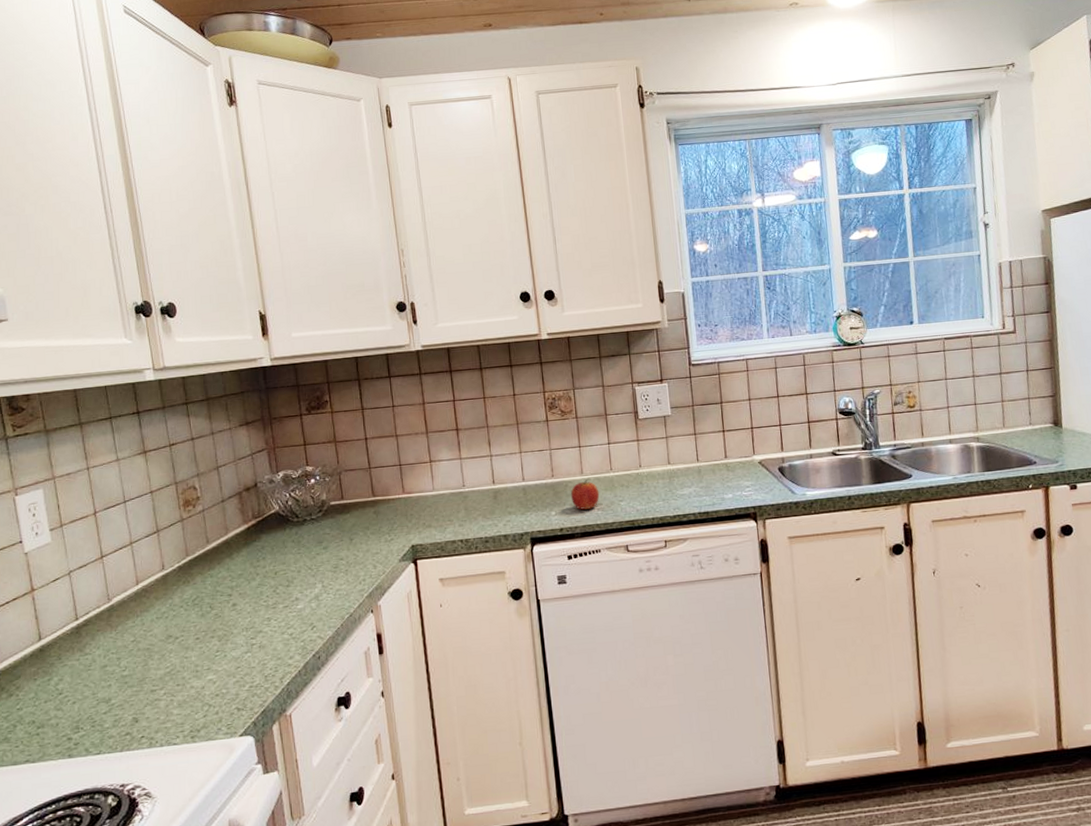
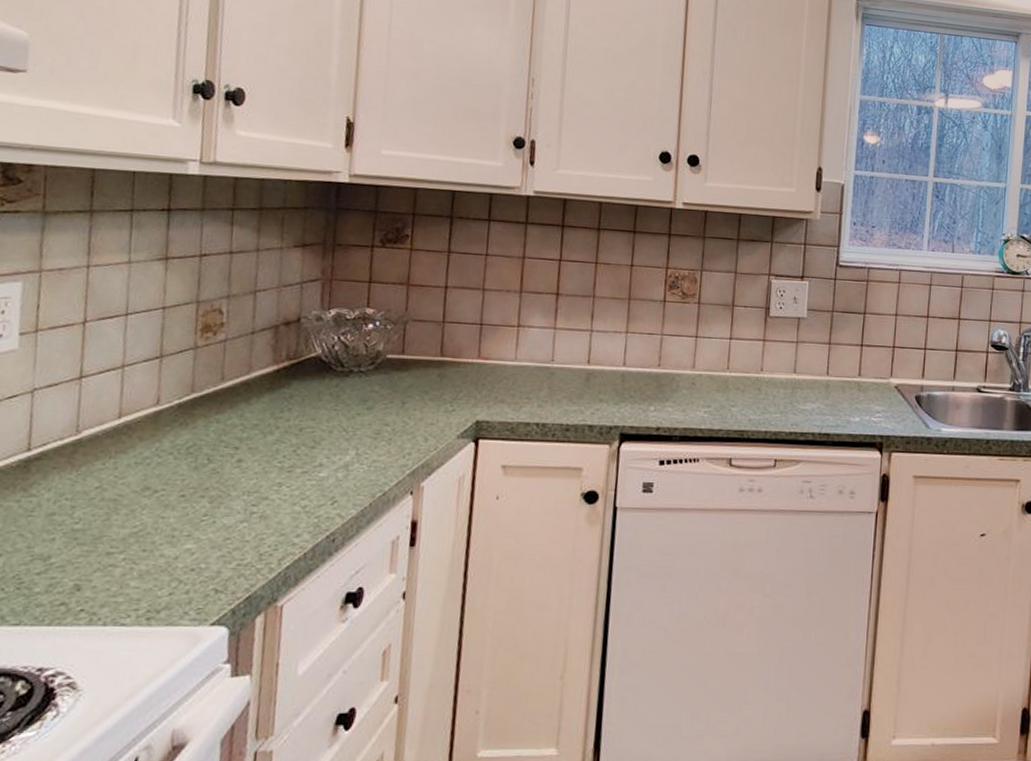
fruit: present [570,480,600,510] -> none [675,376,710,410]

